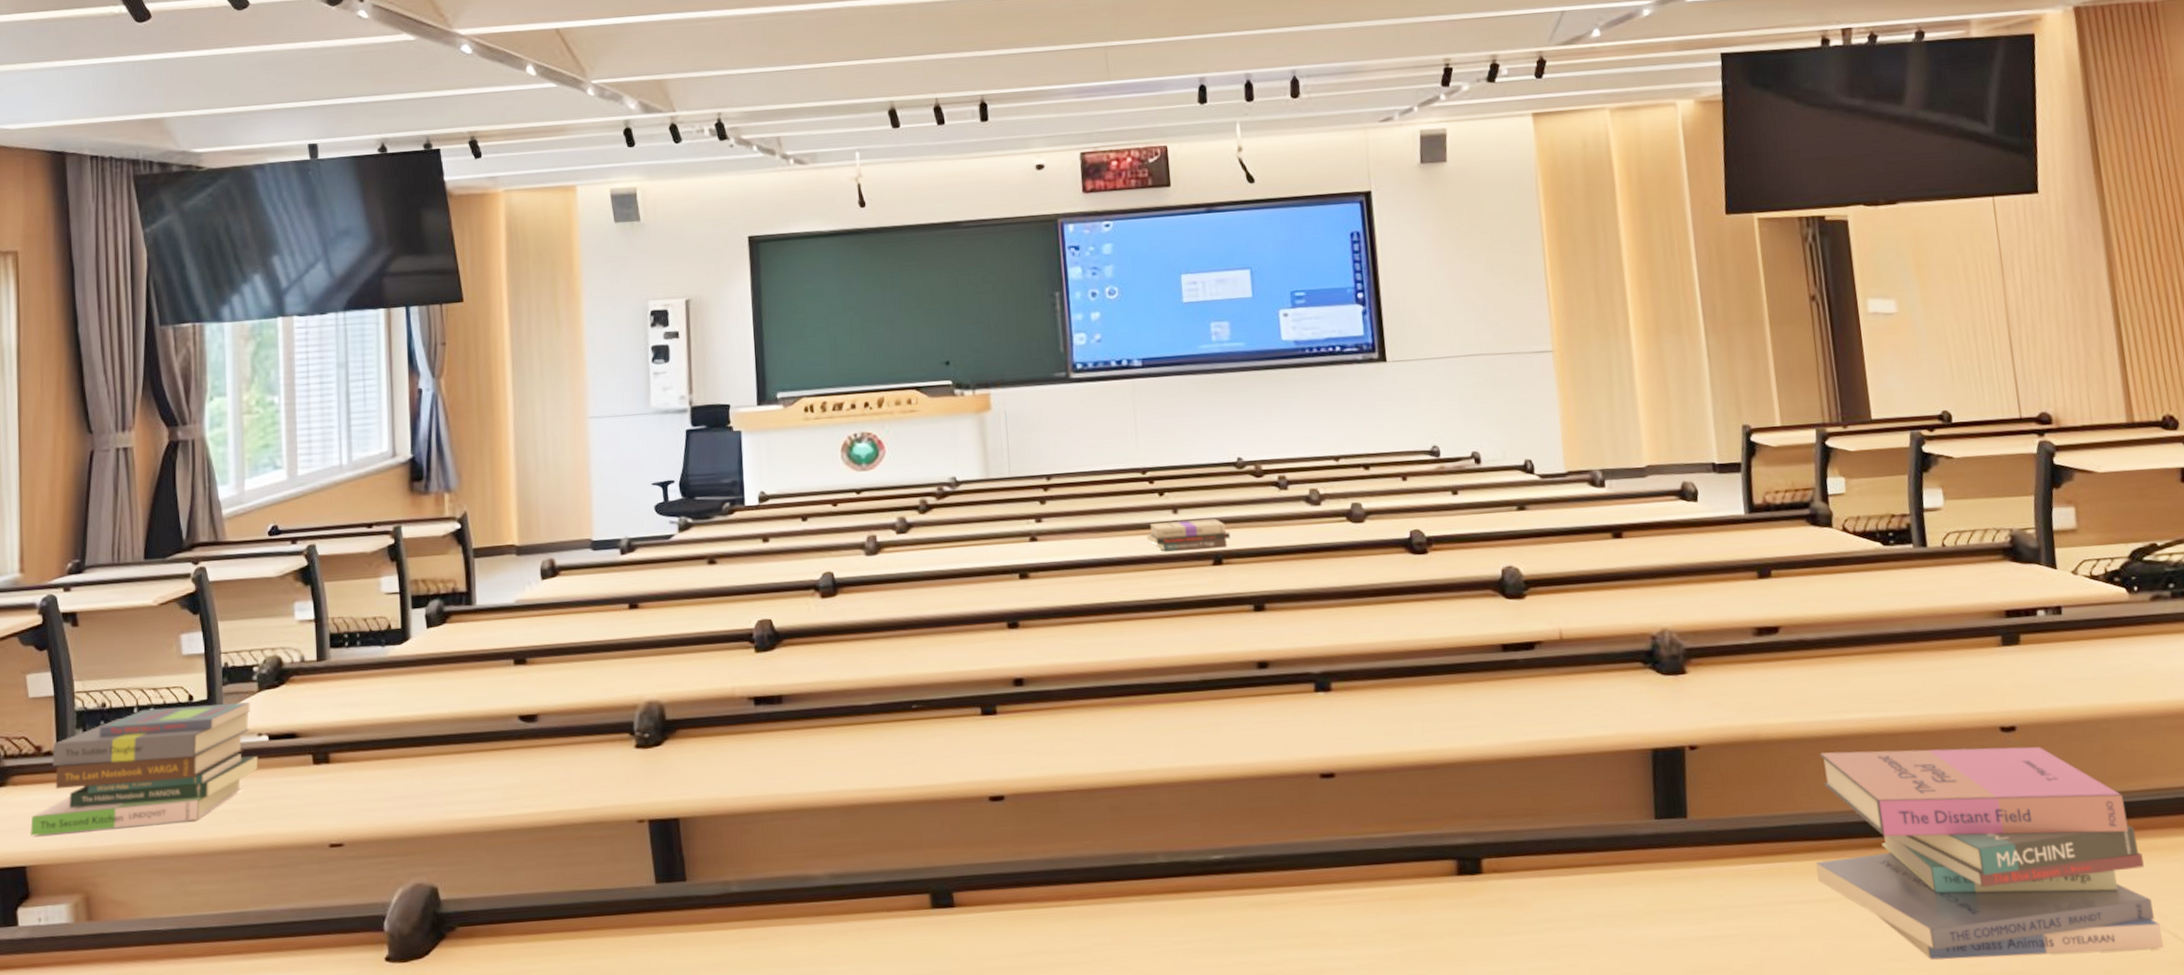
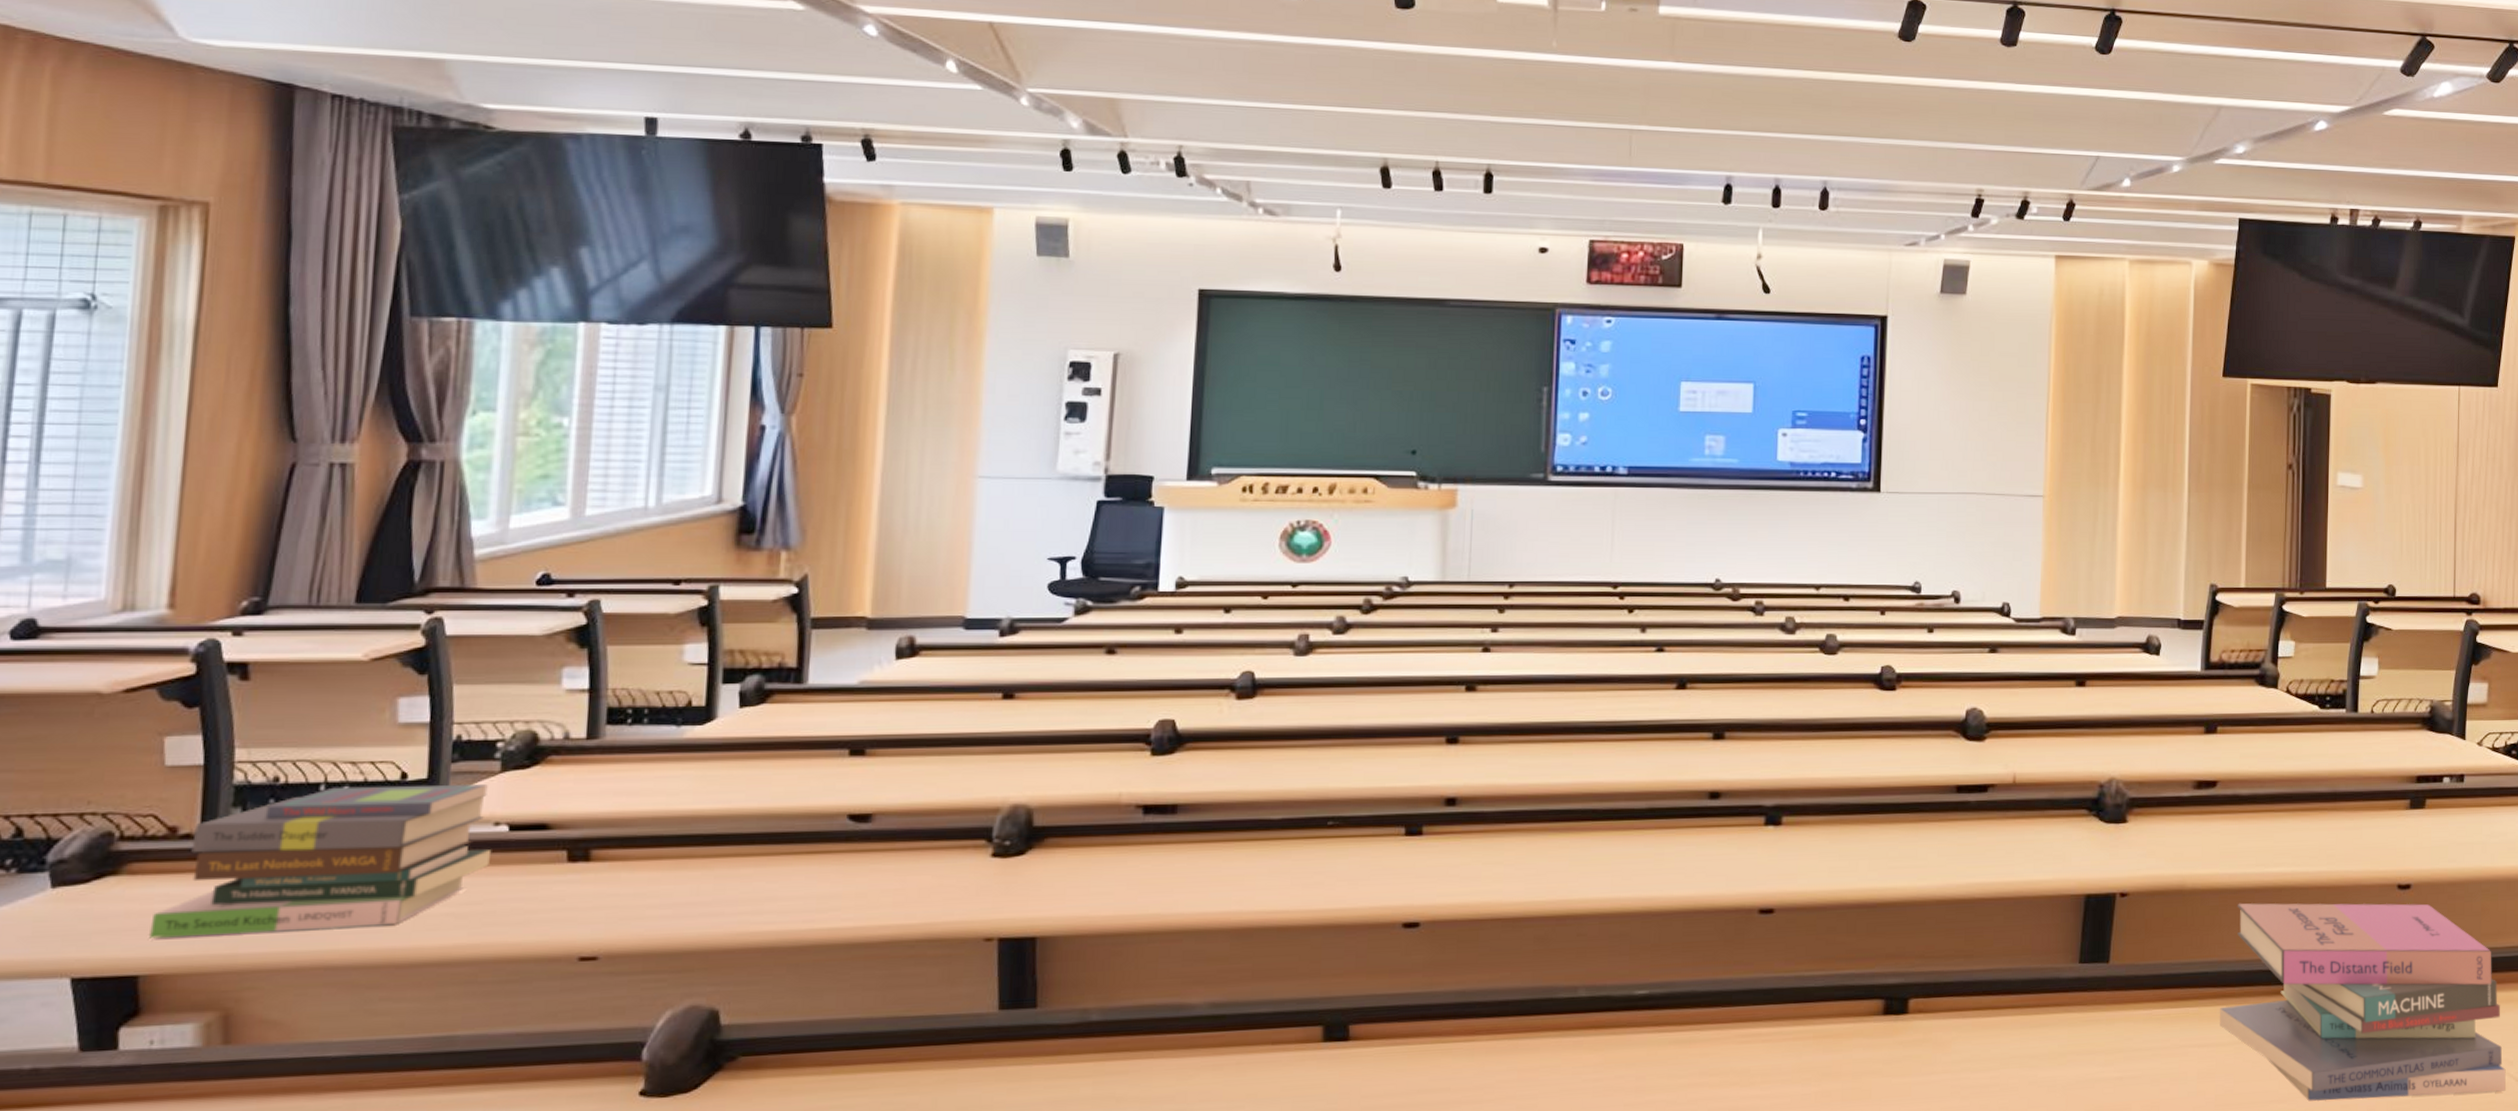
books: present [1147,519,1231,553] -> none [1610,641,1699,673]

